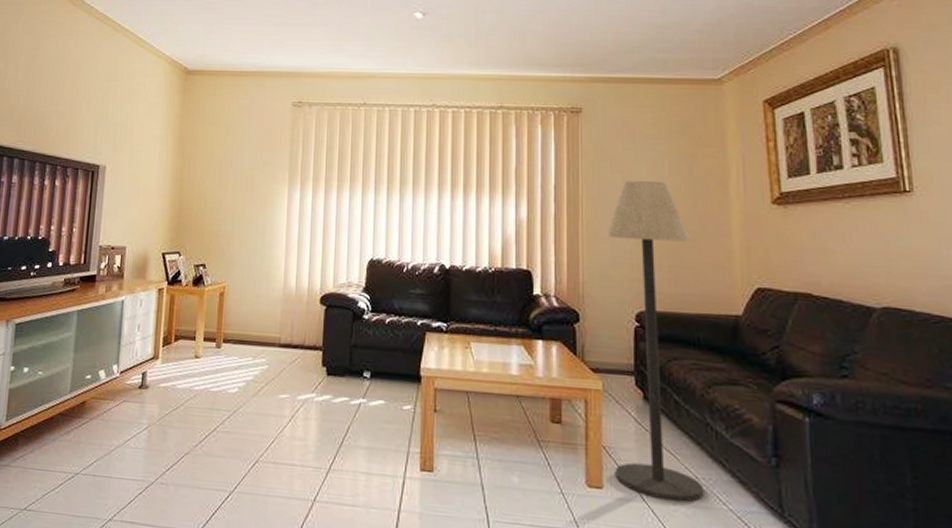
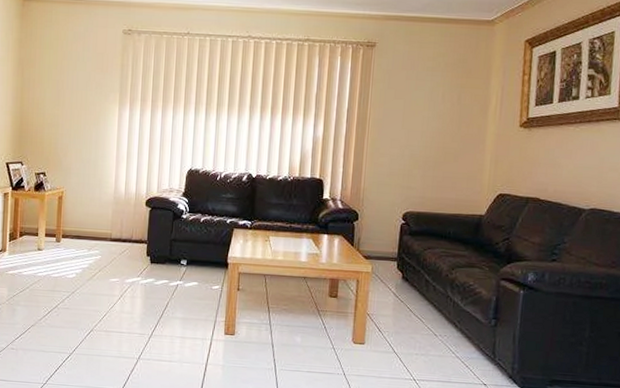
floor lamp: present [606,180,704,502] -> none [375,105,453,352]

